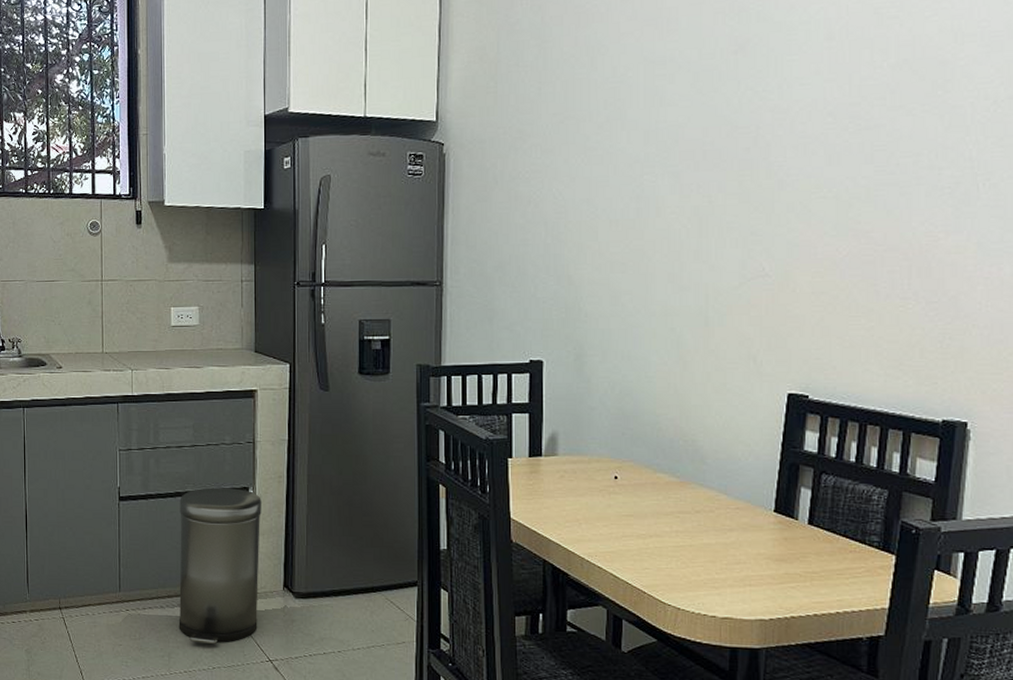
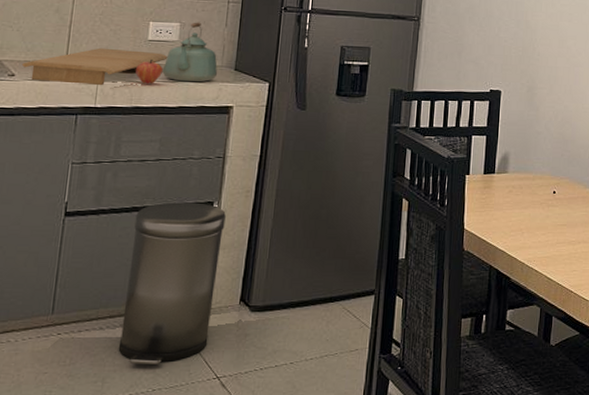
cutting board: none [66,336,191,374] -> present [21,47,168,86]
fruit: none [164,344,188,371] -> present [136,58,163,84]
kettle: none [188,304,238,367] -> present [162,22,217,83]

